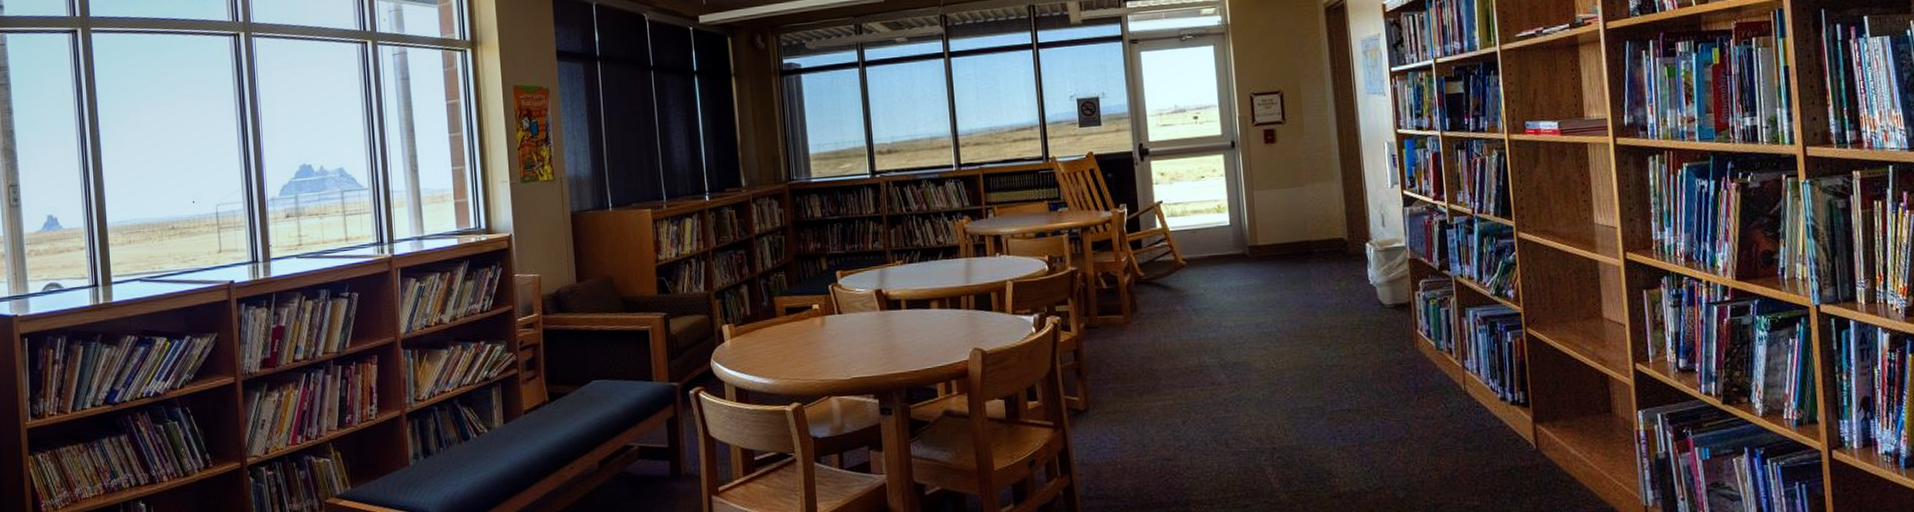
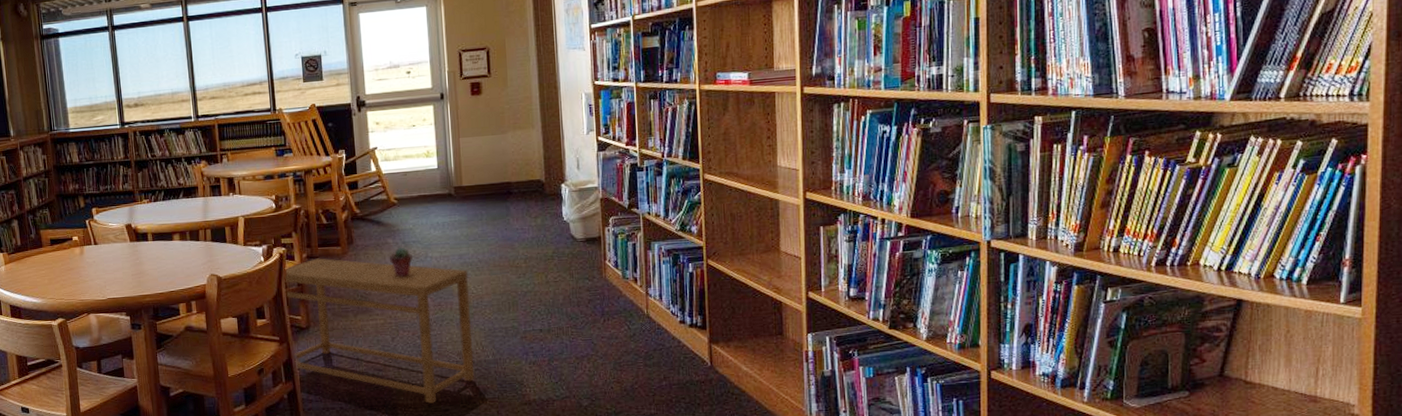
side table: none [1059,328,1278,499] -> present [284,258,475,404]
potted succulent: none [1179,315,1204,350] -> present [390,247,413,277]

